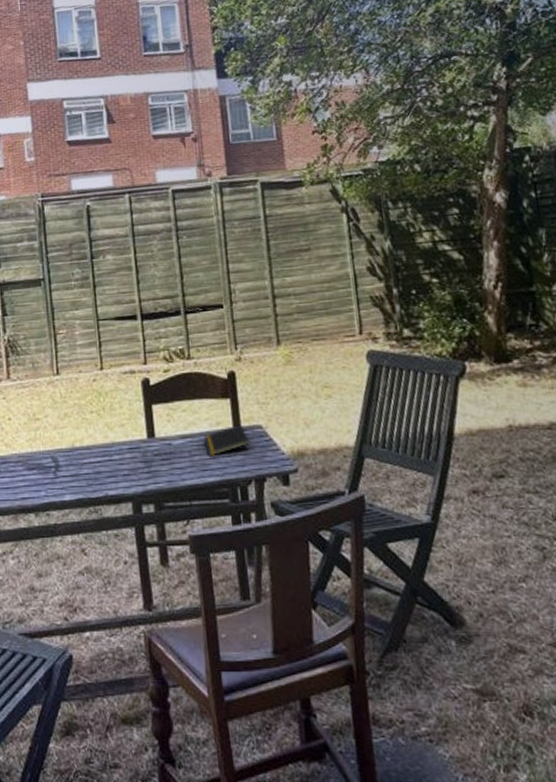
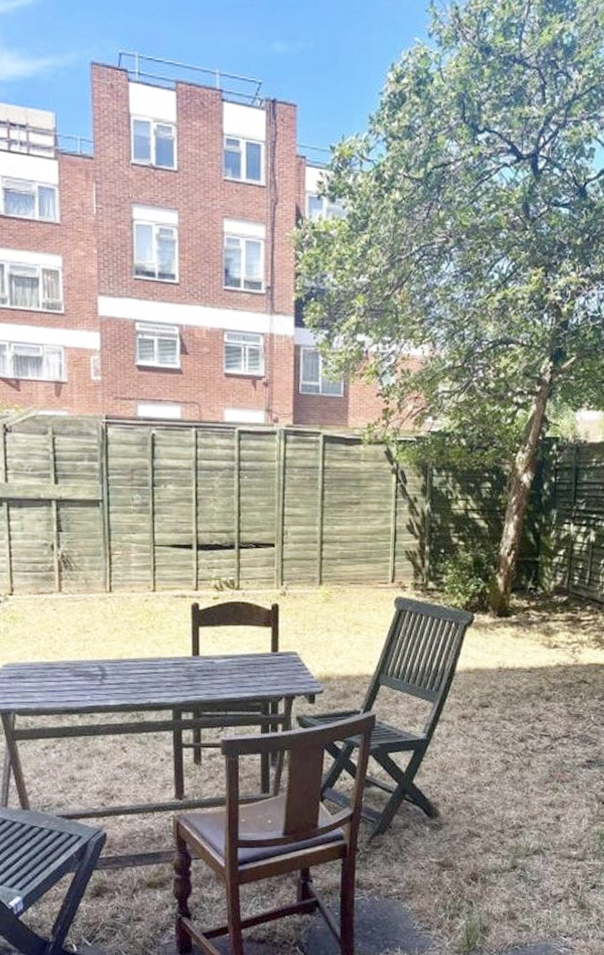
notepad: present [203,424,250,457] -> none [244,650,285,676]

